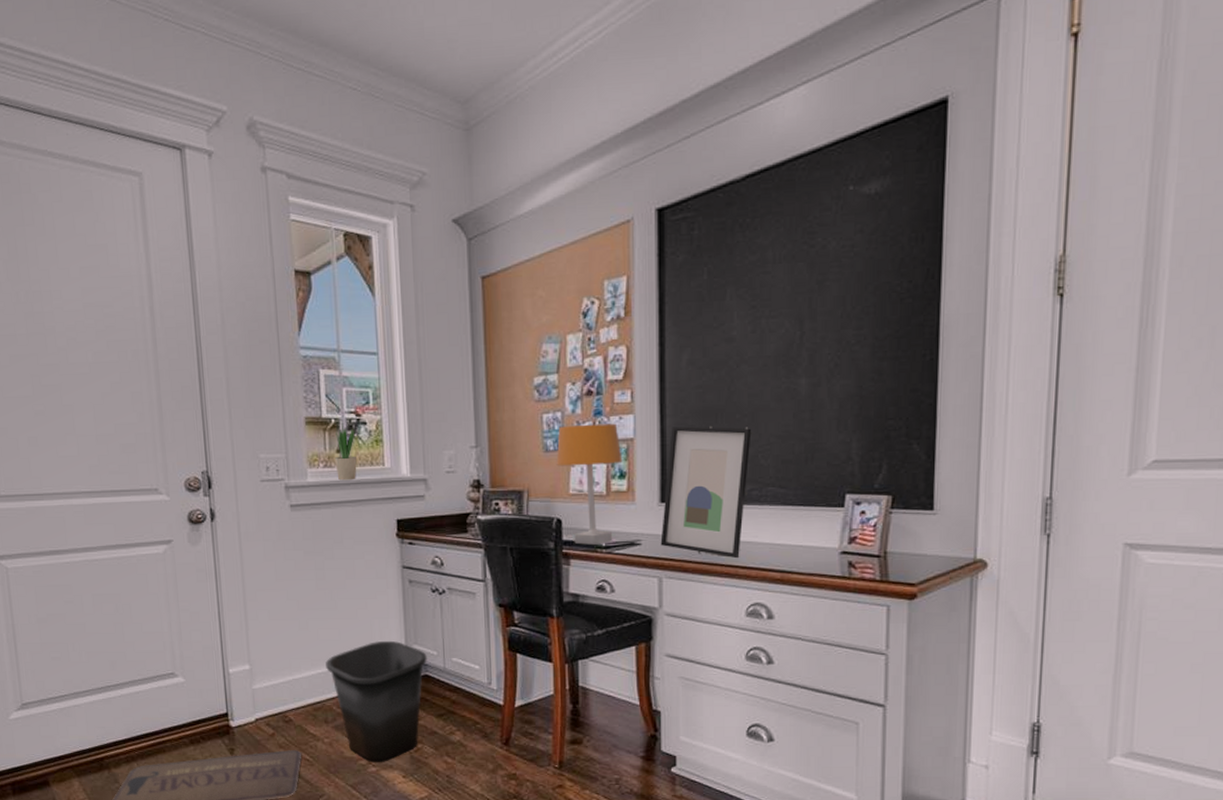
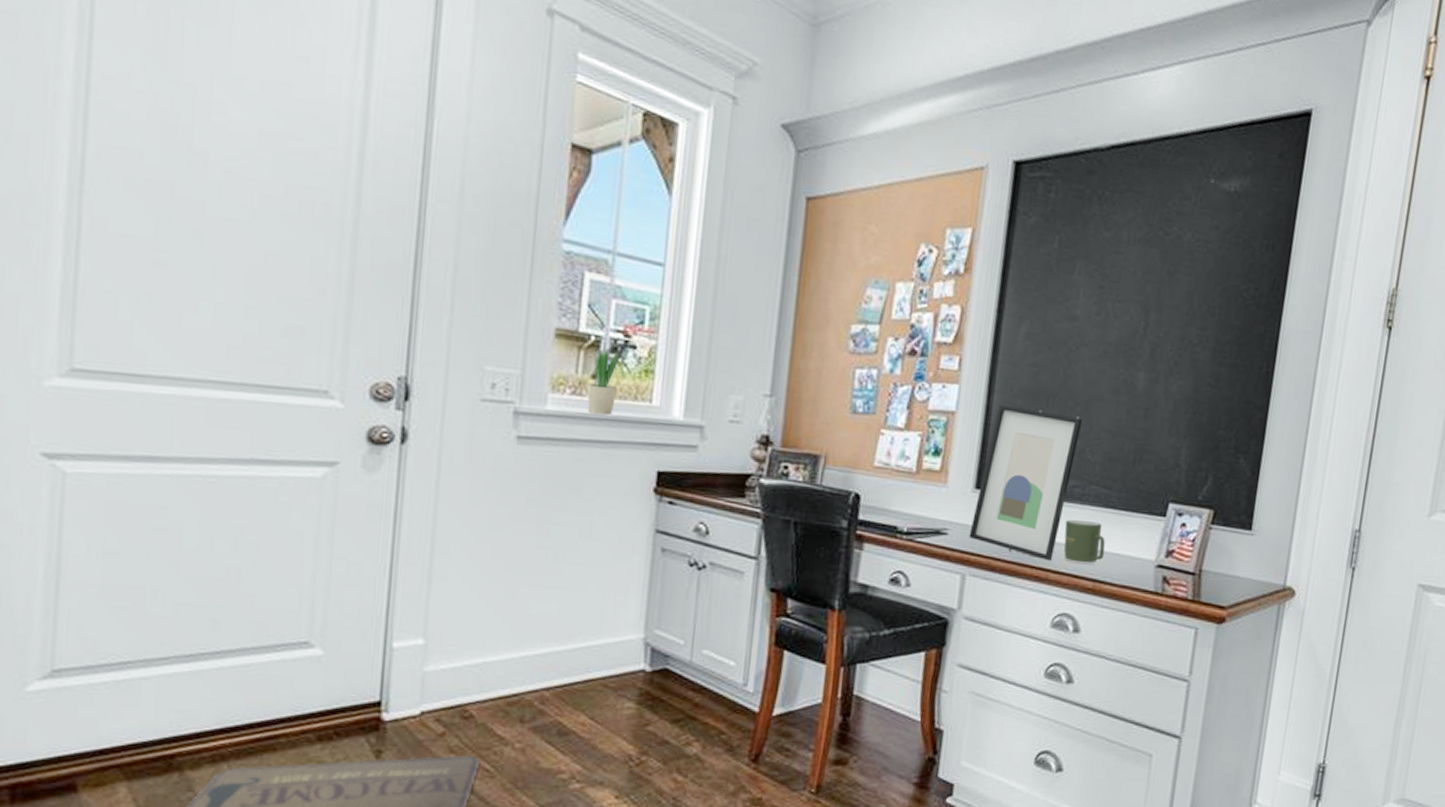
waste bin: present [326,640,427,763] -> none [532,621,671,779]
desk lamp: present [556,423,623,546] -> none [863,386,940,530]
mug: none [747,518,789,558] -> present [1064,519,1106,565]

